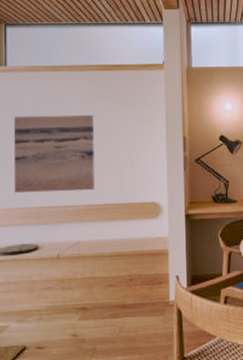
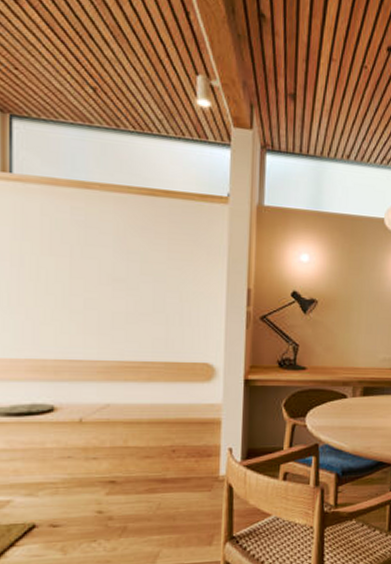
wall art: present [13,114,95,194] -> none [21,241,135,344]

